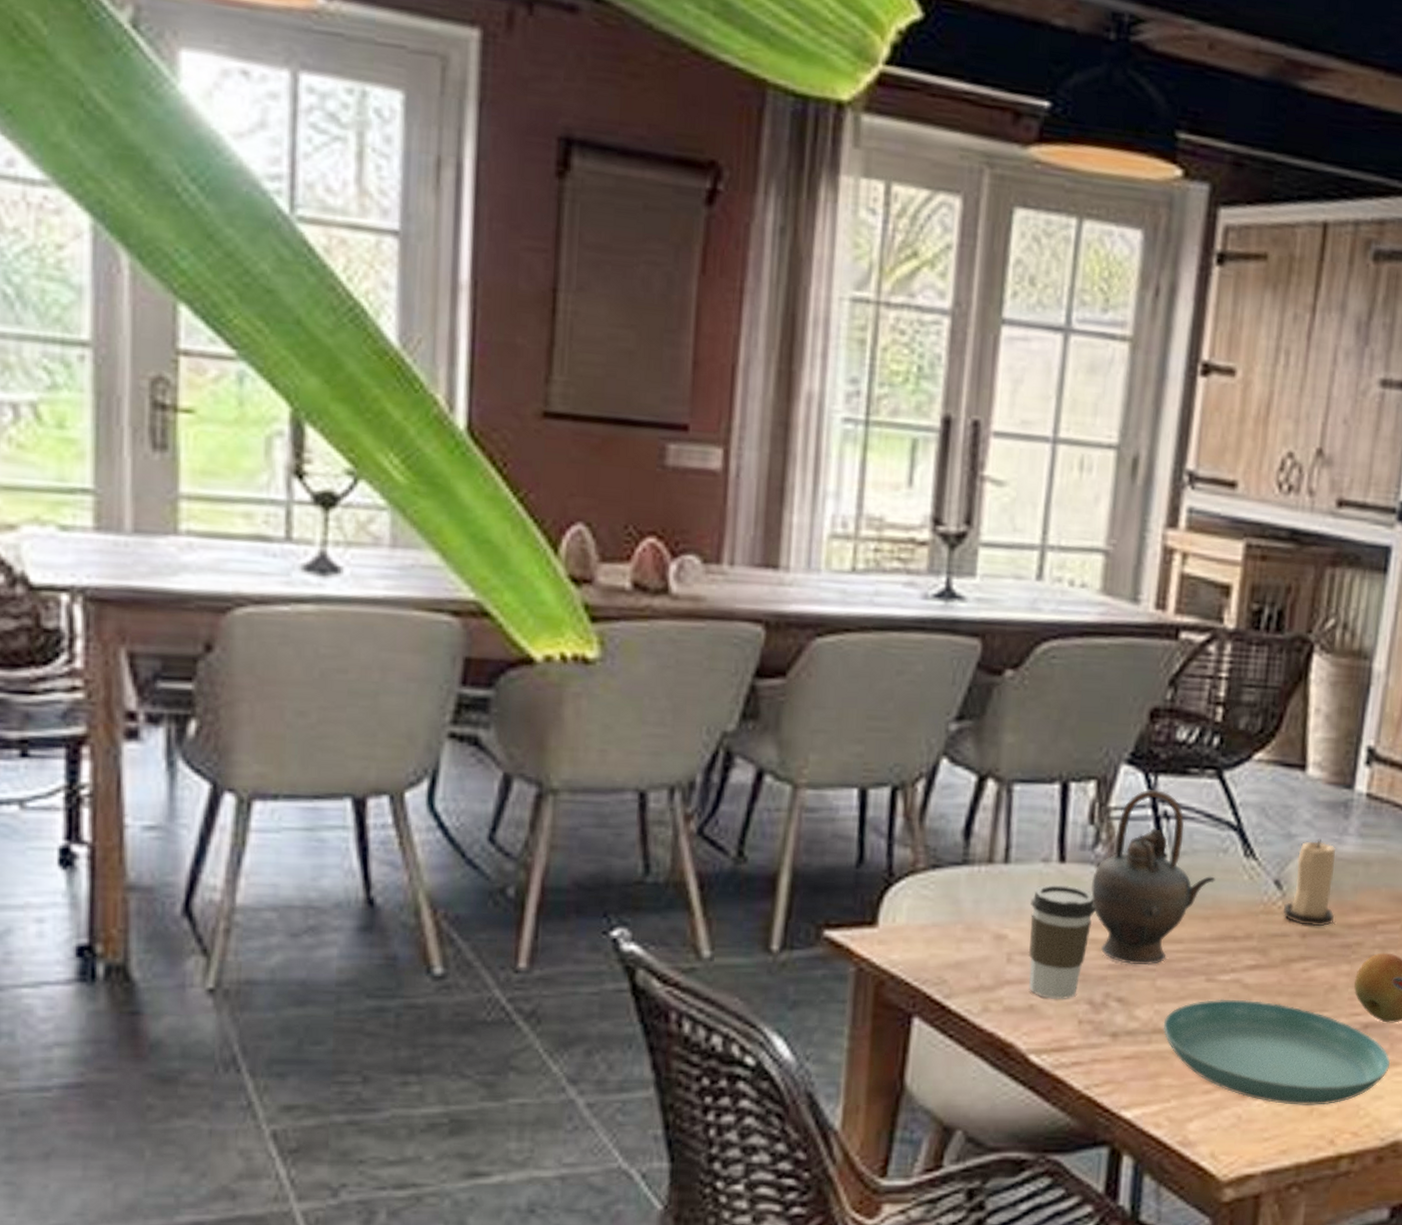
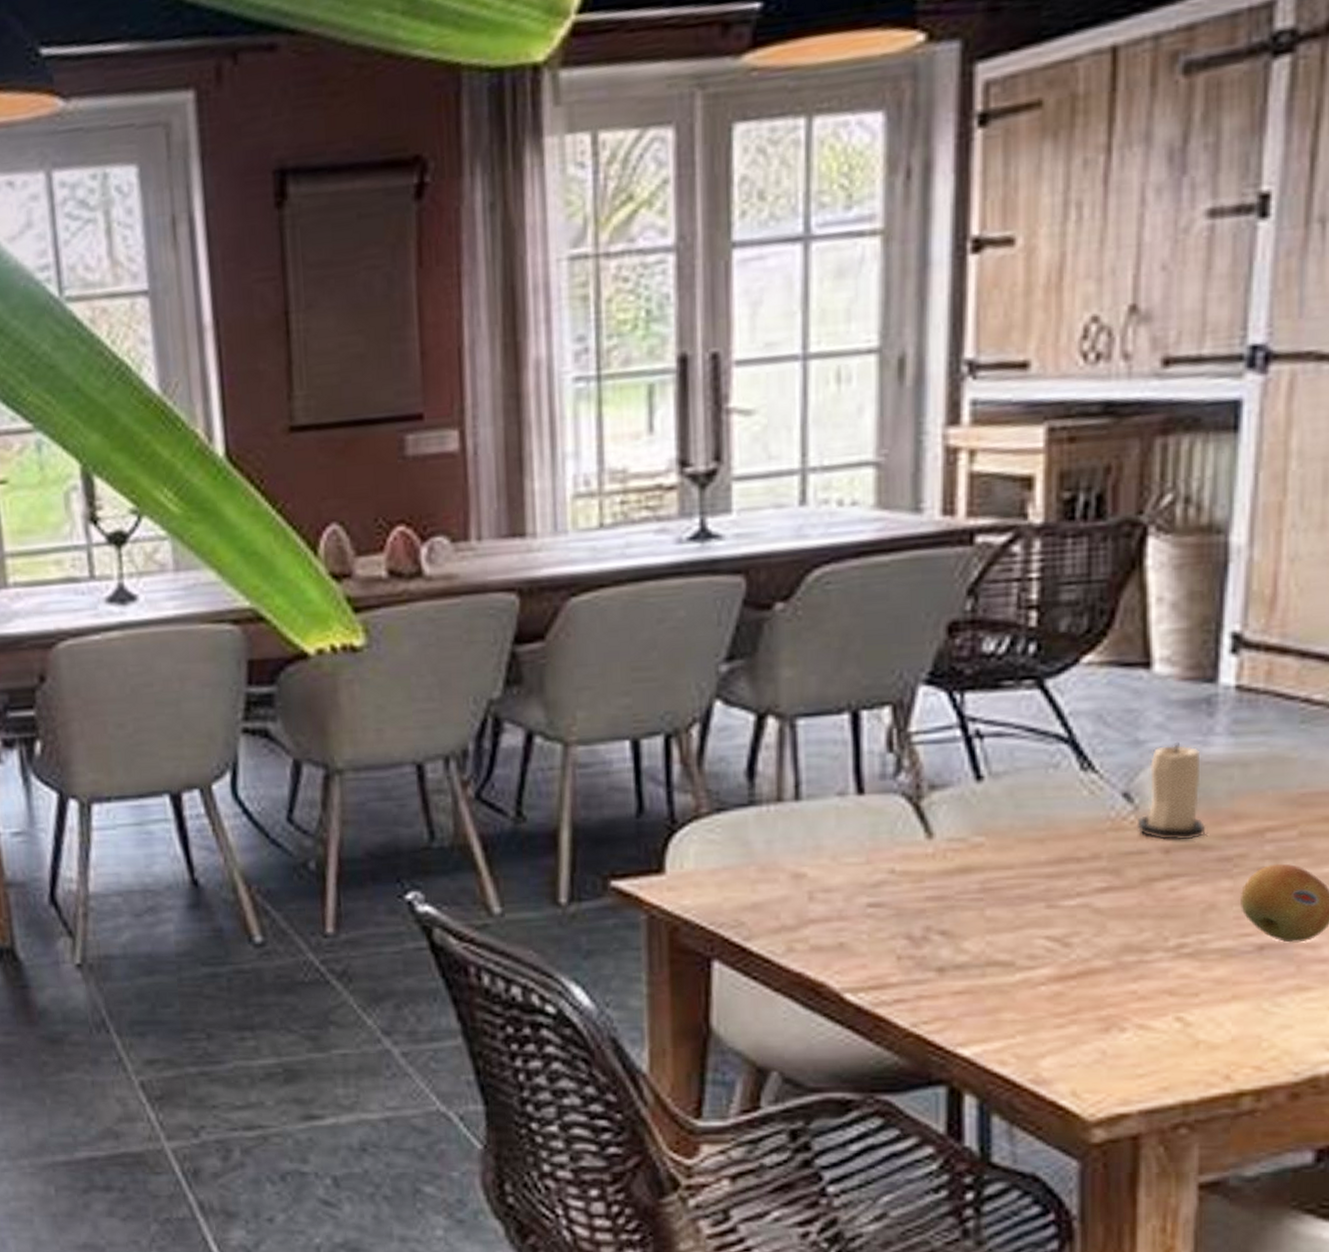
coffee cup: present [1028,884,1095,1000] -> none [829,817,904,936]
teapot: present [1091,790,1216,966] -> none [896,708,1047,896]
saucer: present [1163,999,1390,1105] -> none [998,925,1298,1038]

